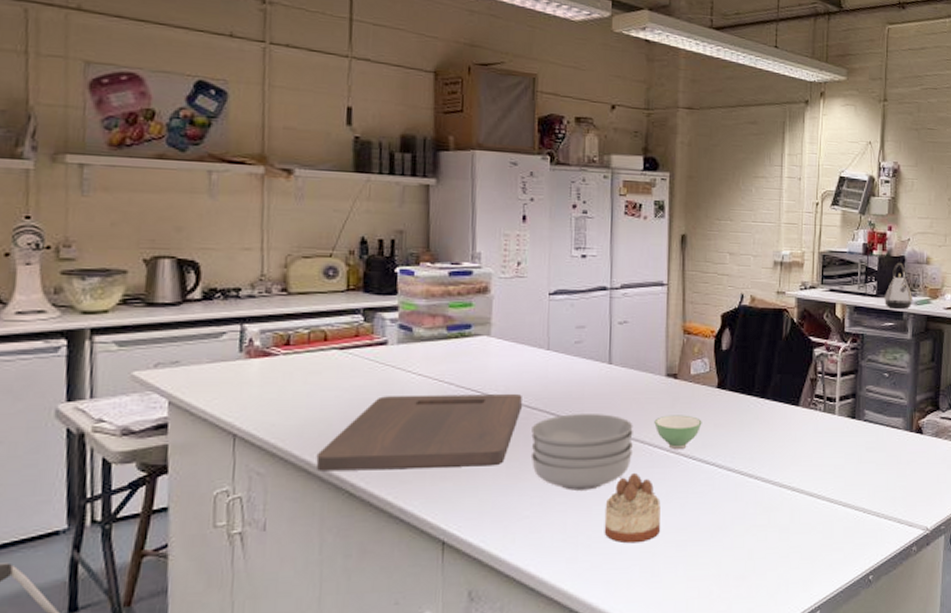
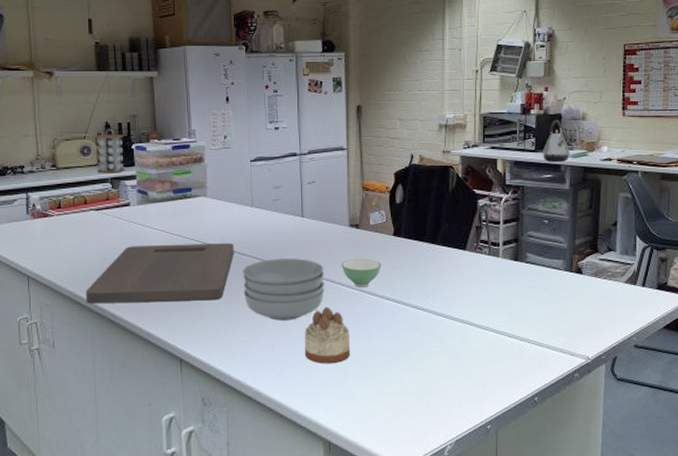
spice rack: none [344,246,385,303] -> present [95,129,124,174]

